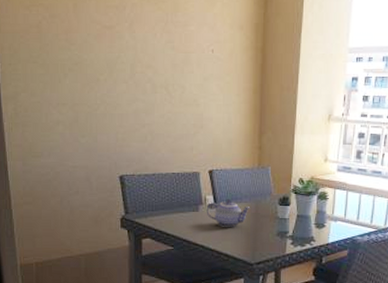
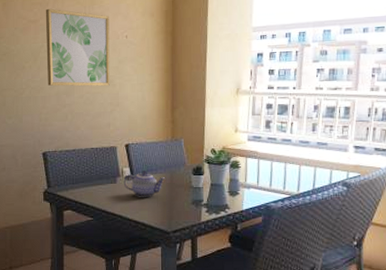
wall art: none [122,13,194,105] -> present [45,8,110,87]

